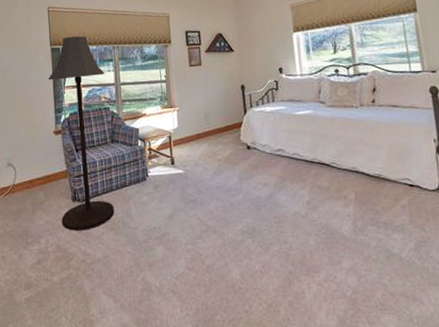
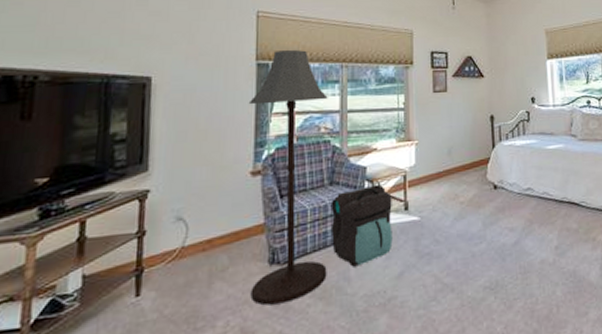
backpack: none [113,143,164,207] -> present [330,184,393,267]

